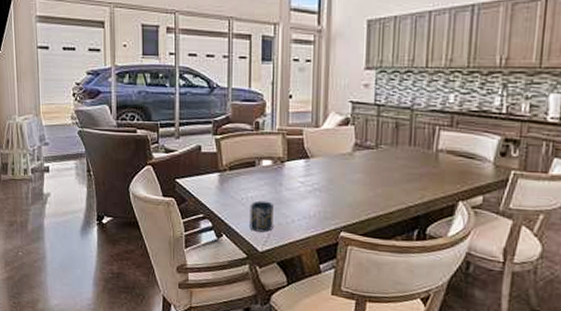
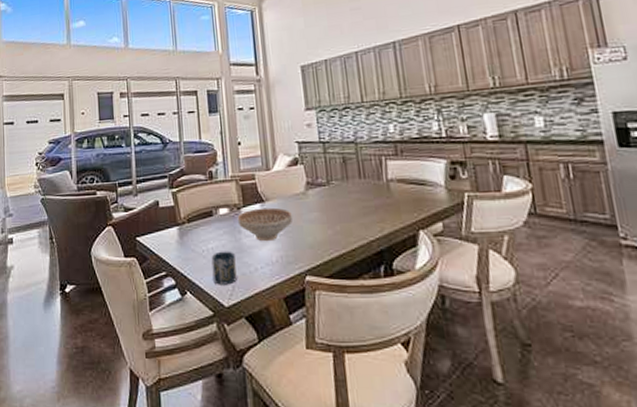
decorative bowl: none [280,163,336,197] -> present [237,207,293,242]

